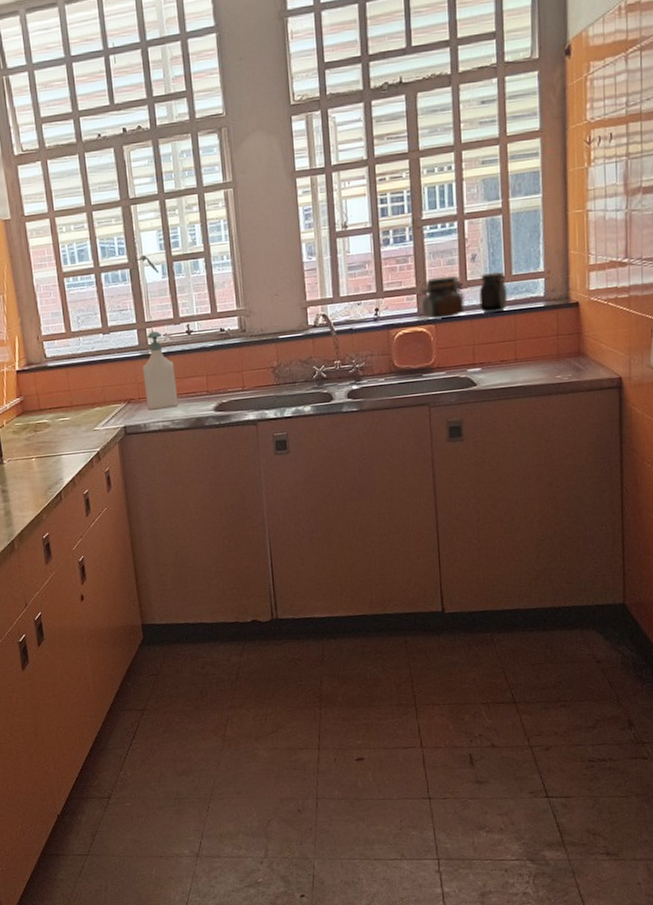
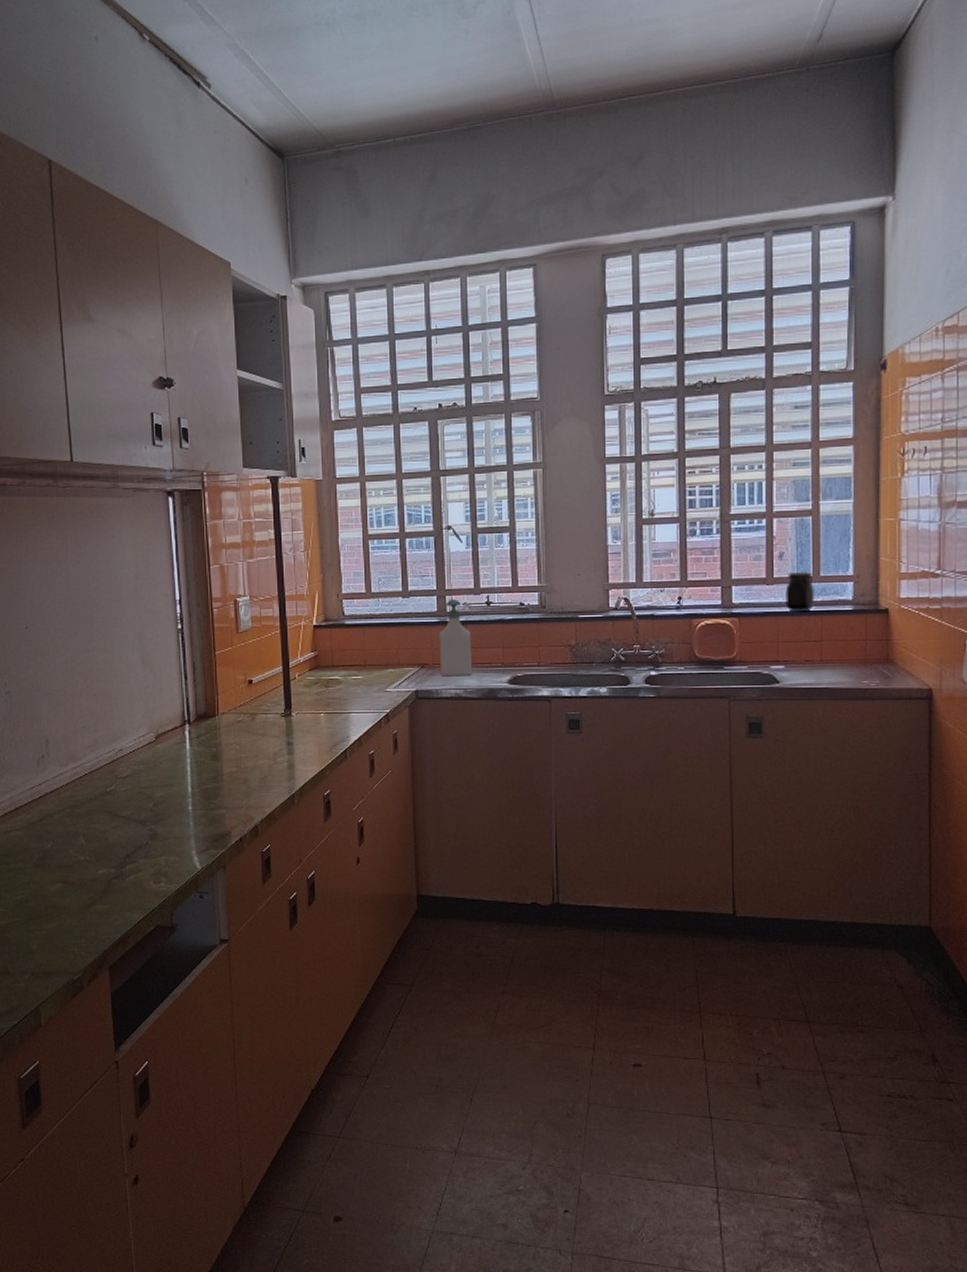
jar: present [419,275,465,319] -> none [724,571,771,612]

